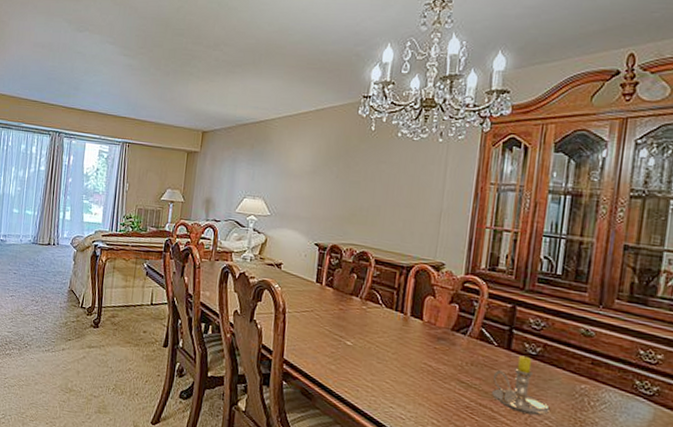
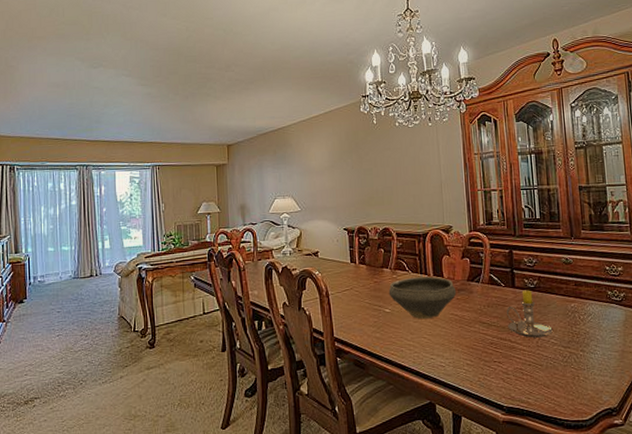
bowl: none [354,312,436,363] -> present [388,276,457,319]

